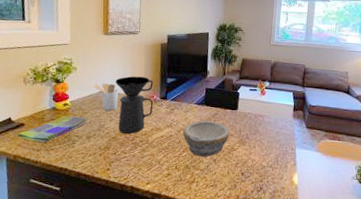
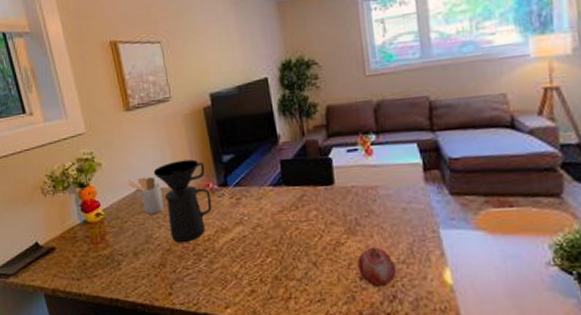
dish towel: present [17,115,88,143] -> none [50,228,130,270]
bowl: present [183,120,230,158] -> none [260,207,330,262]
fruit: none [242,154,266,181] -> present [357,247,397,288]

